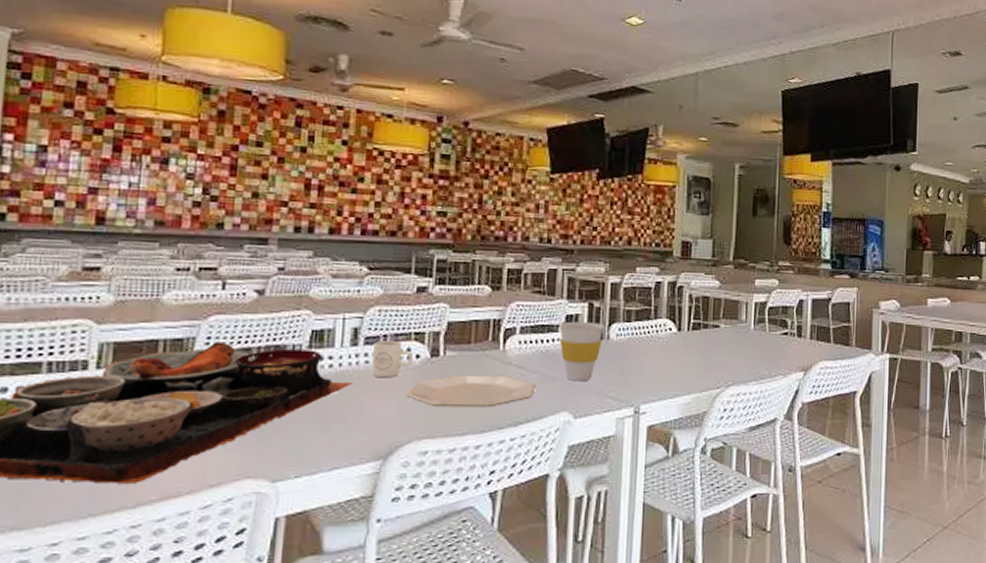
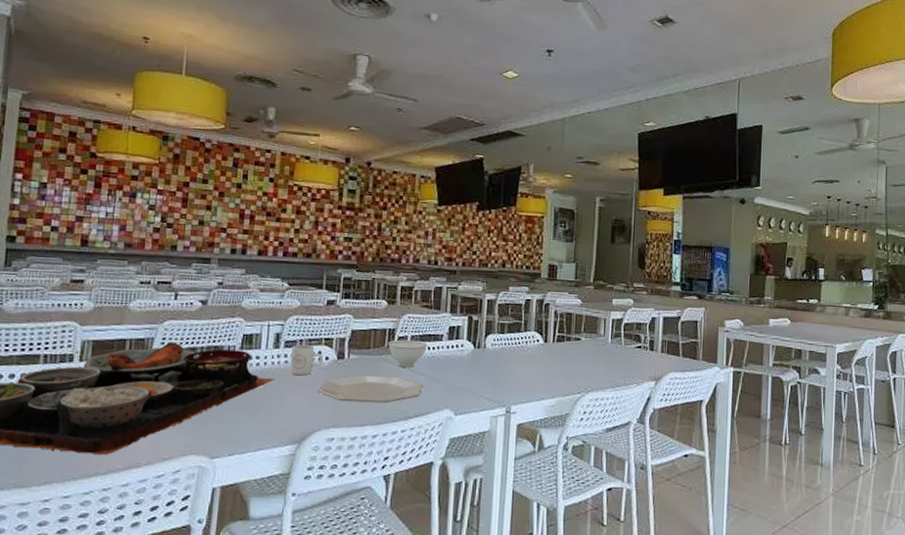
bowl: none [492,331,540,364] -> present [388,339,428,368]
cup: present [560,321,605,382] -> none [444,332,482,384]

